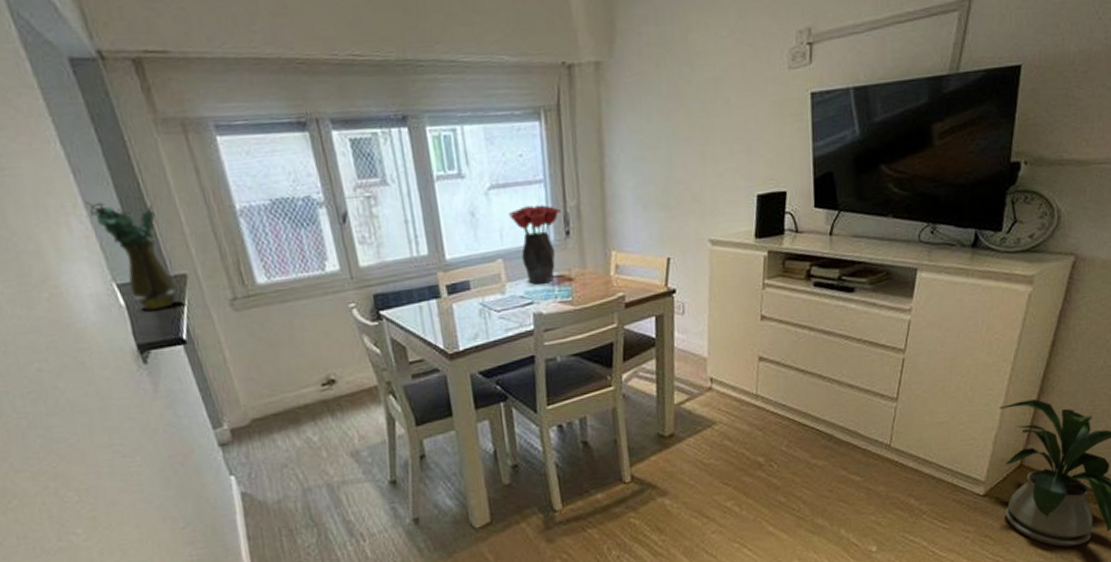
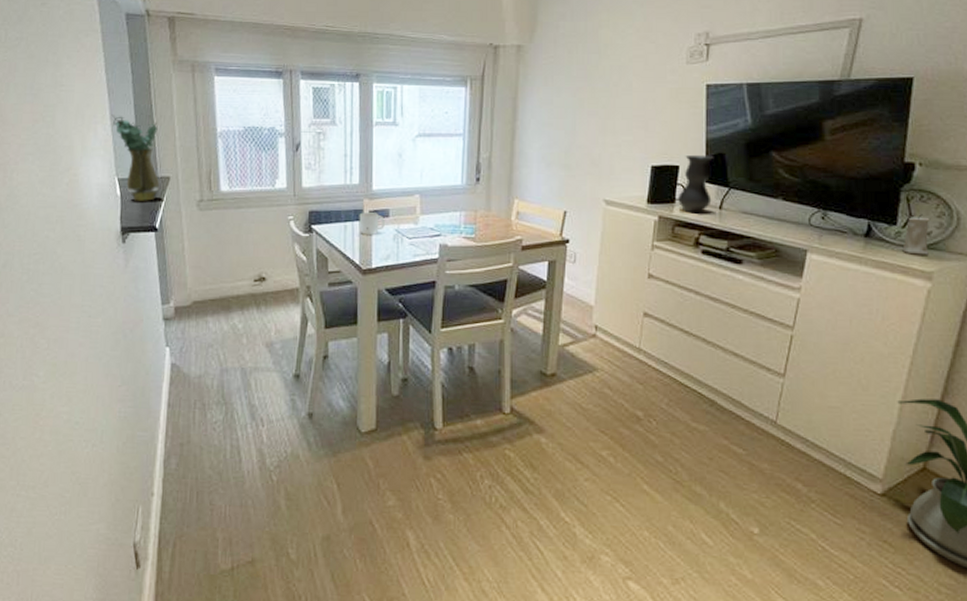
mug: none [434,286,467,314] -> present [359,212,385,235]
bouquet: present [509,204,561,285] -> none [430,153,475,220]
vase: none [787,176,822,244] -> present [678,154,714,214]
candle: none [1007,216,1033,260] -> present [902,214,930,255]

